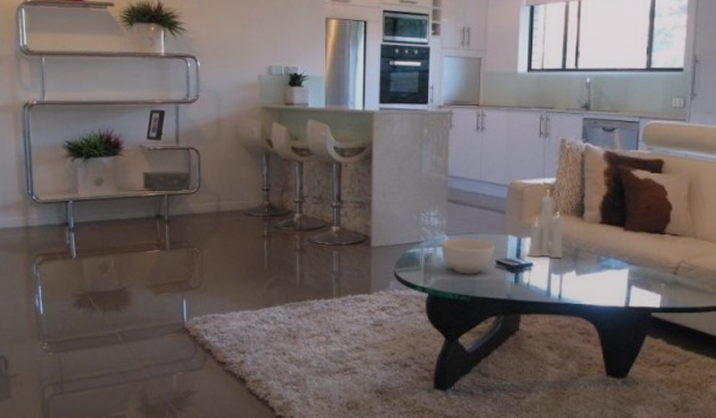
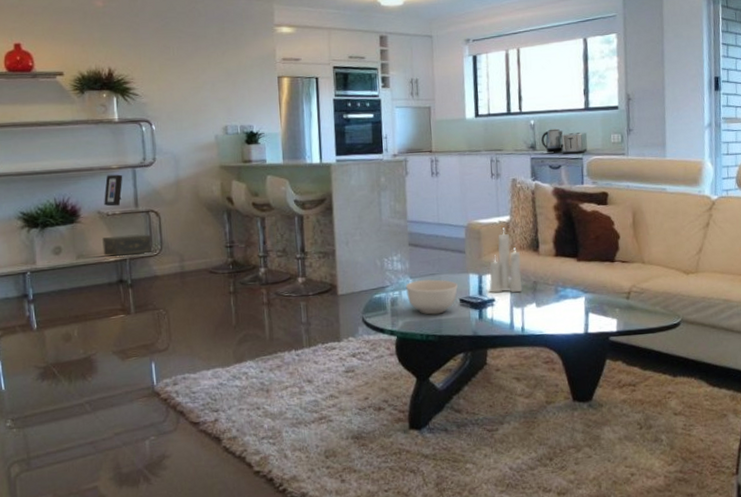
kettle: none [596,88,621,115] -> present [541,128,564,154]
toaster: none [616,93,647,116] -> present [560,131,588,154]

